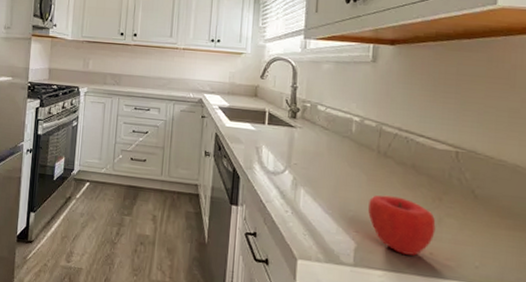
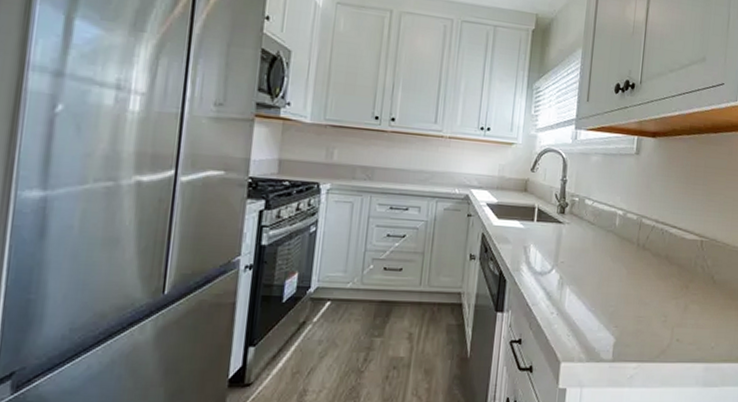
apple: present [368,195,436,256] -> none [627,287,683,344]

